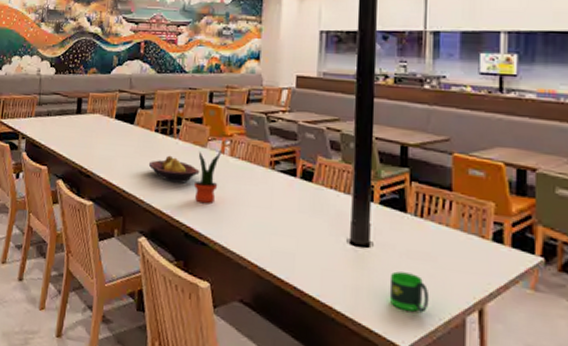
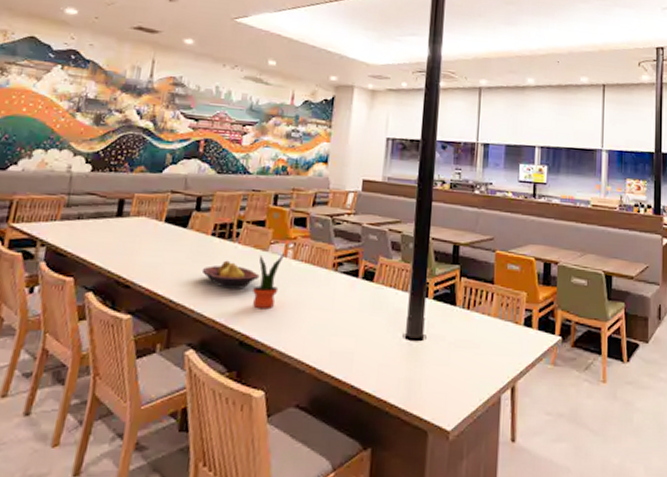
mug: present [389,271,430,313] -> none [438,360,472,396]

